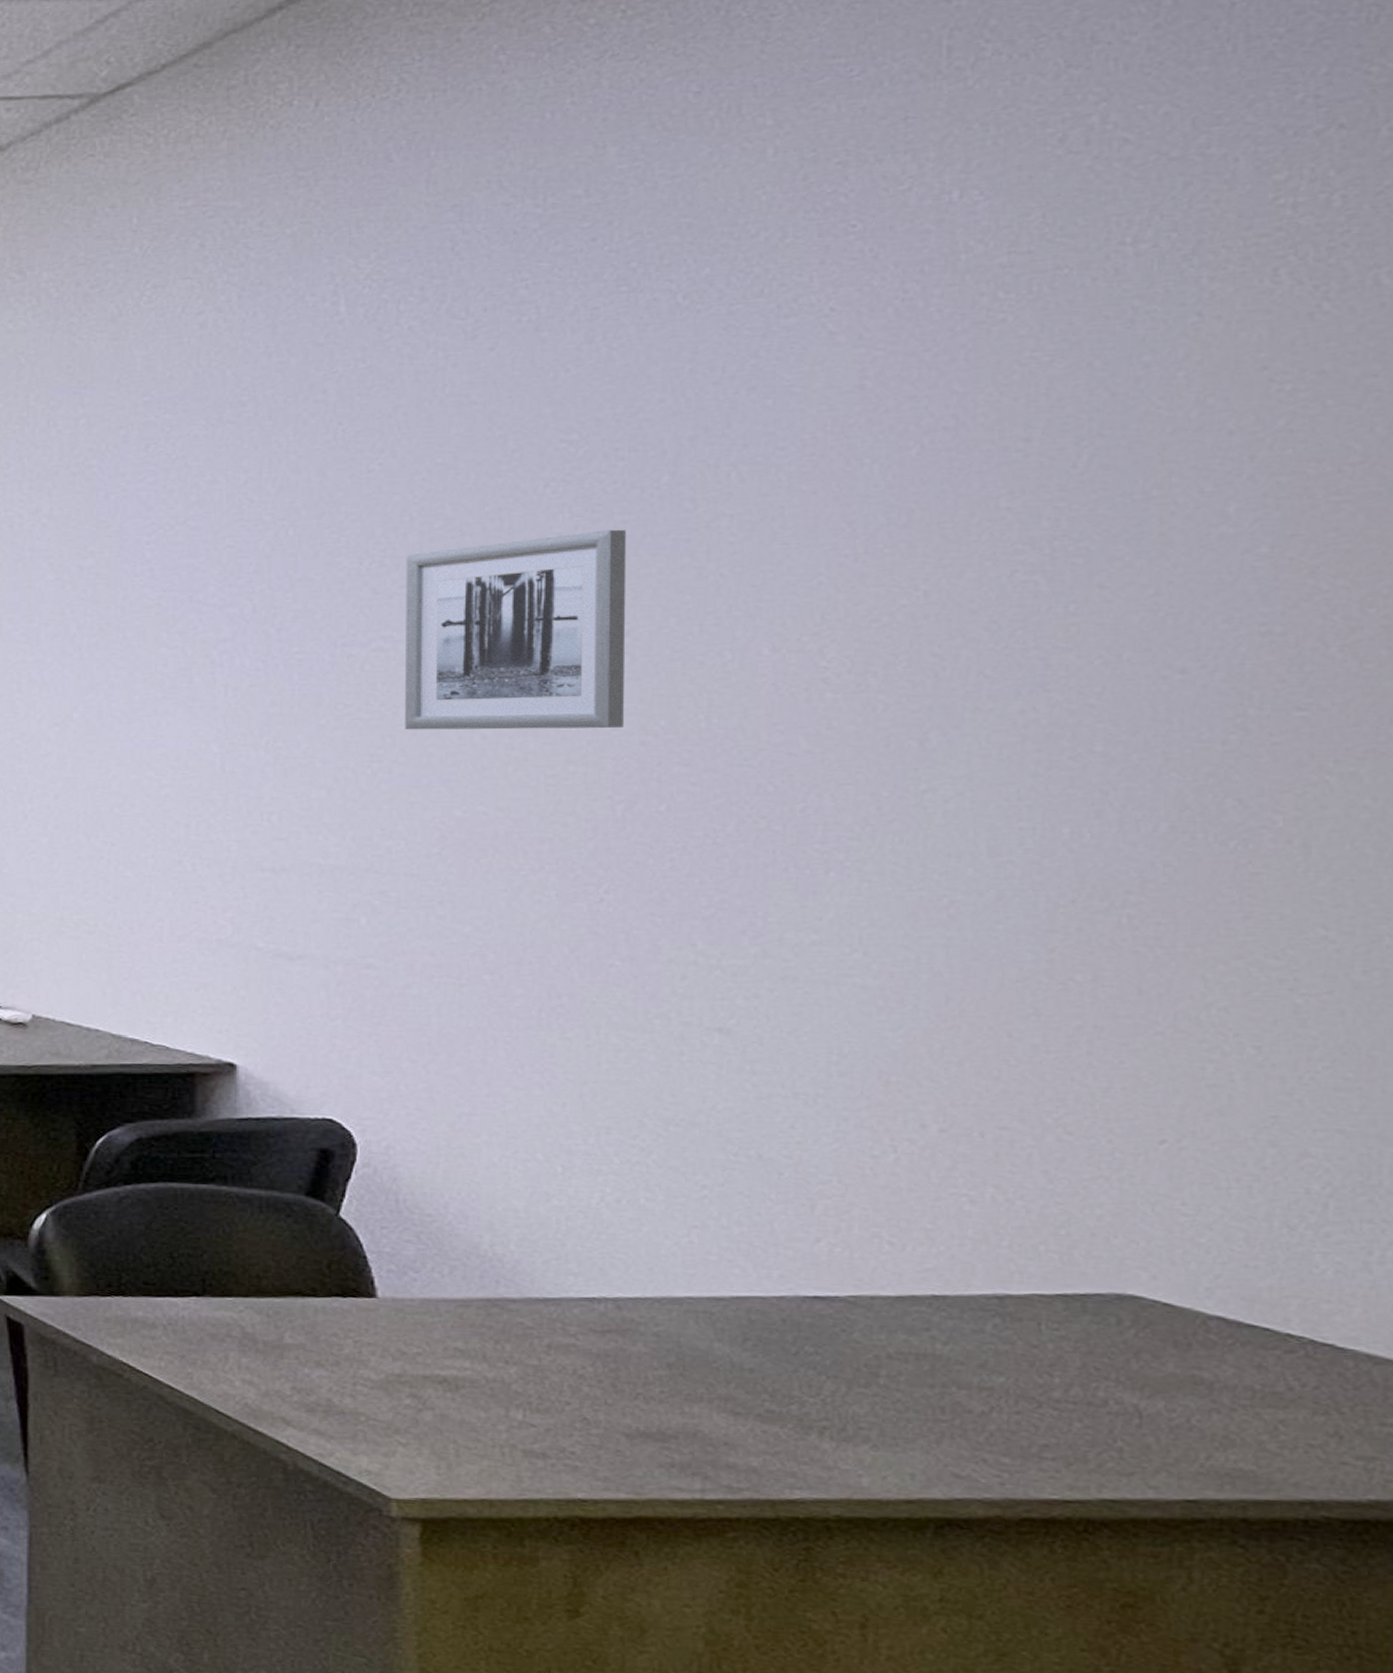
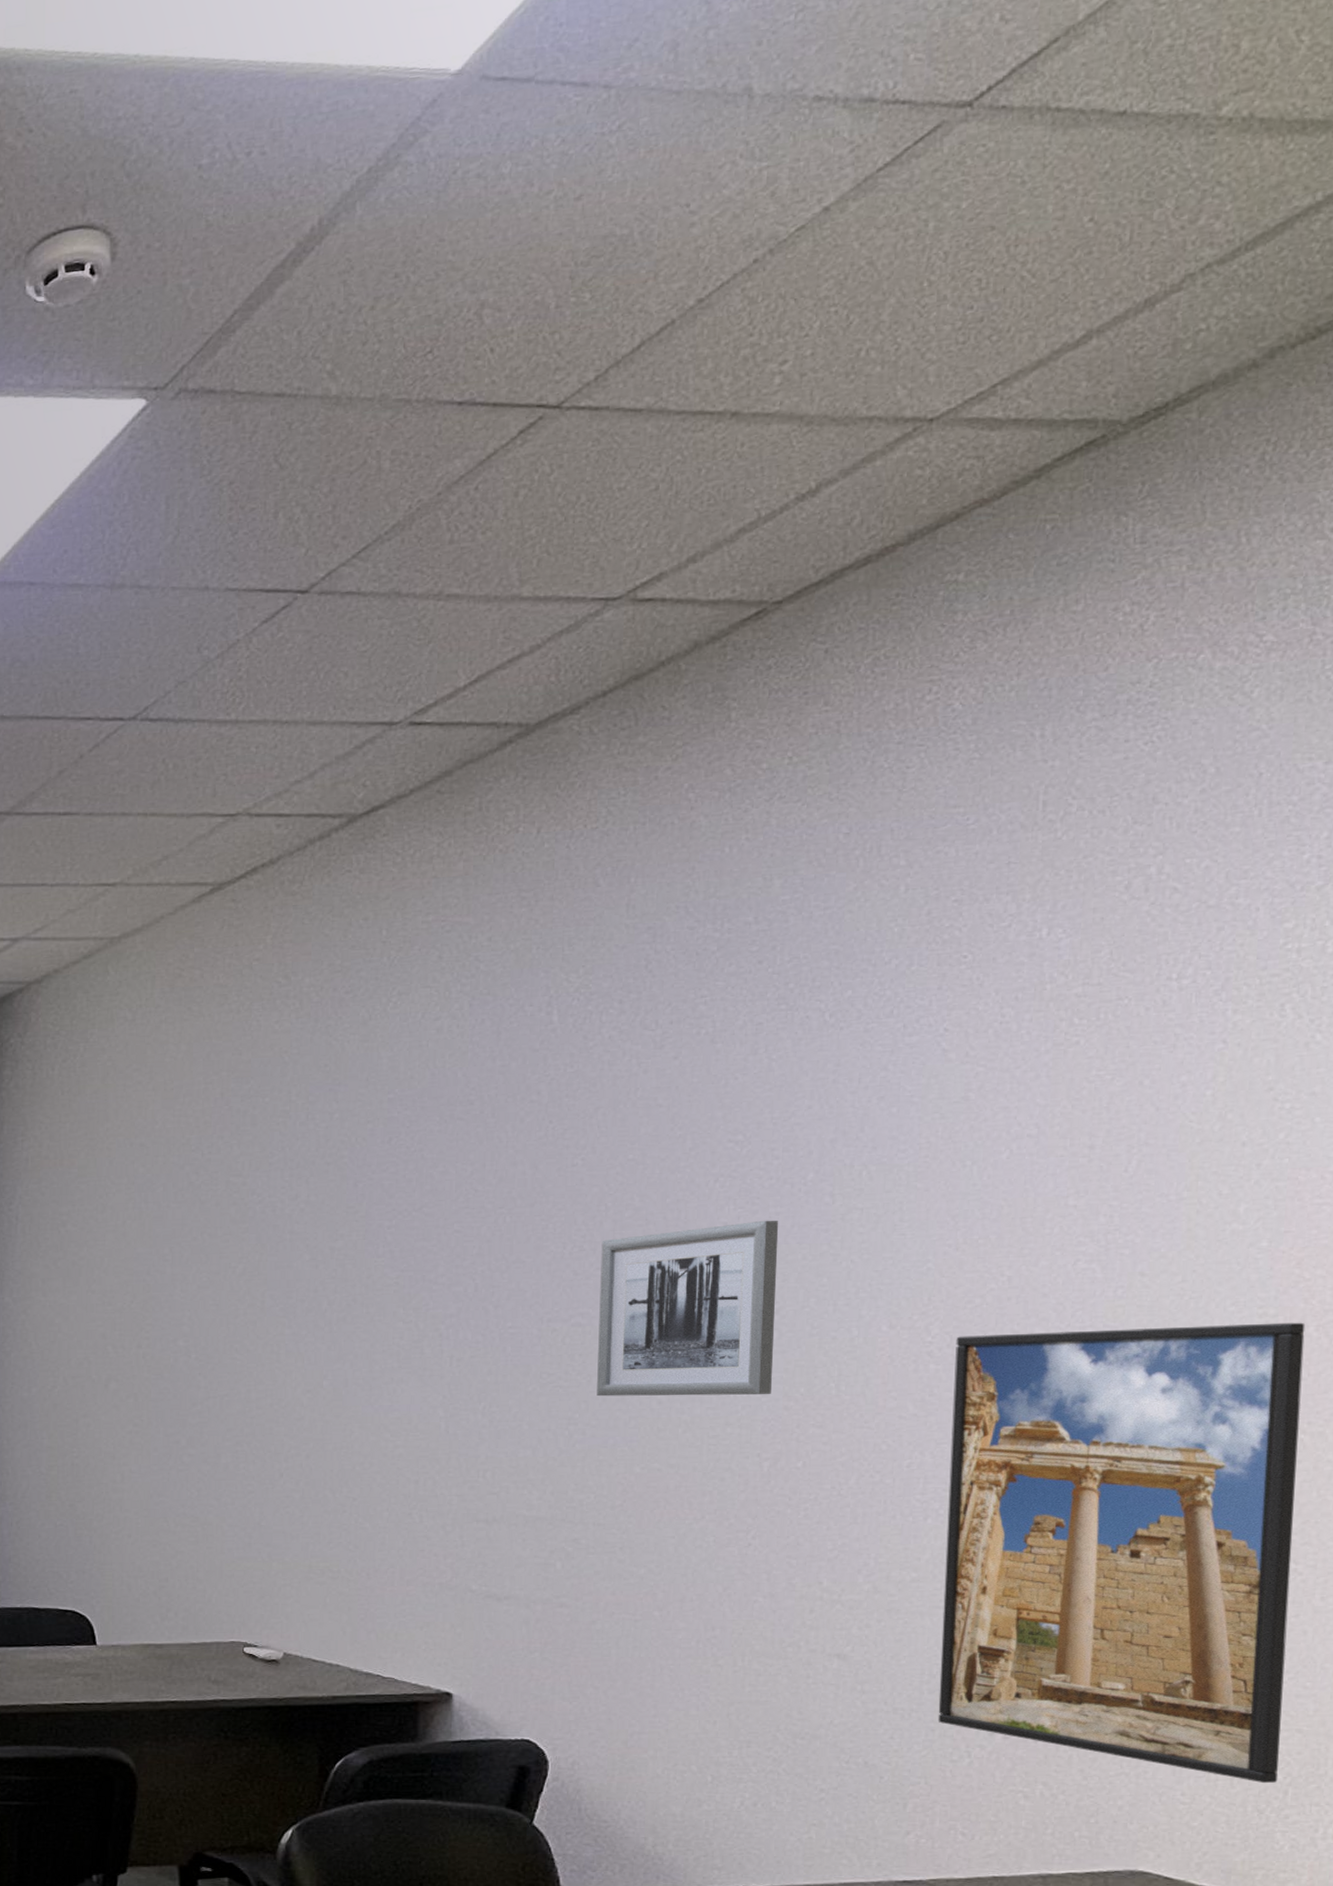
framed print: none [852,641,1325,1194] -> present [937,1322,1306,1784]

